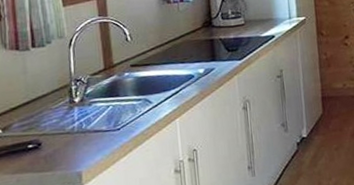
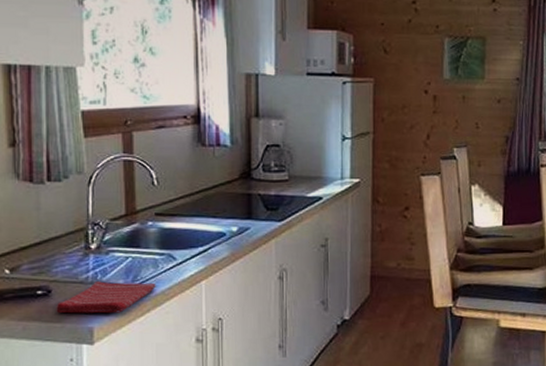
dish towel: none [46,126,136,163] -> present [56,281,156,314]

